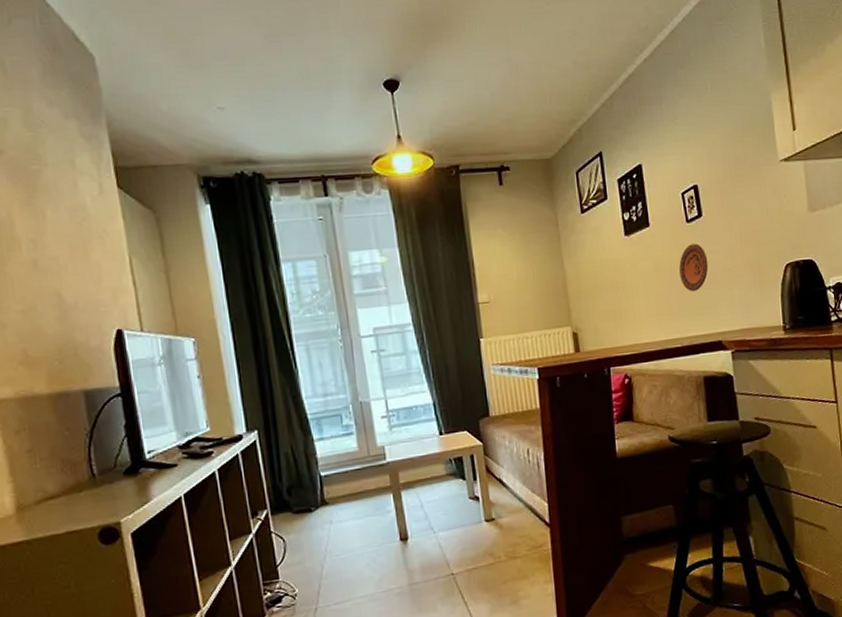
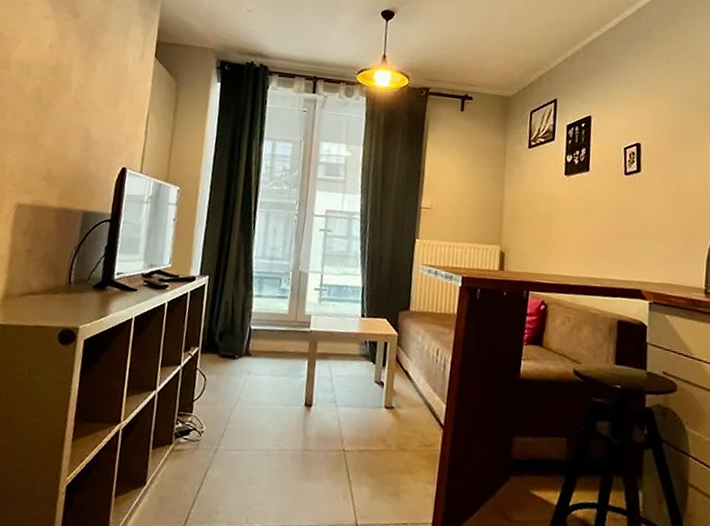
decorative plate: present [679,243,709,291] -> none [610,194,640,238]

